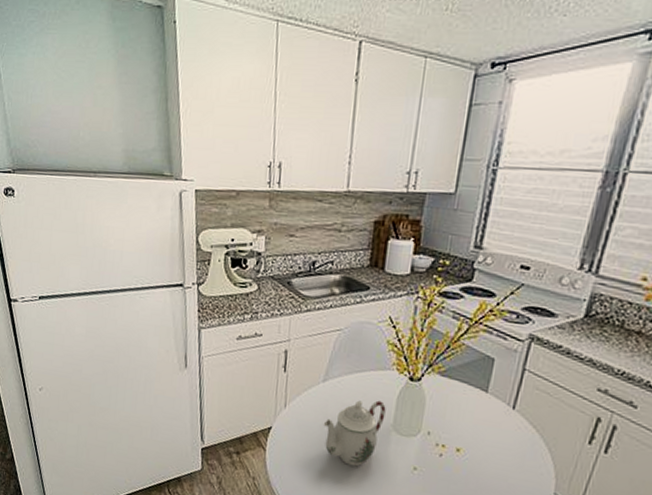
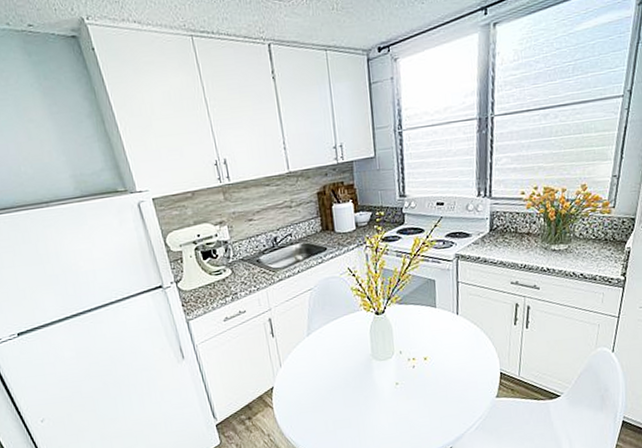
teapot: present [323,400,386,467] -> none [316,338,364,398]

